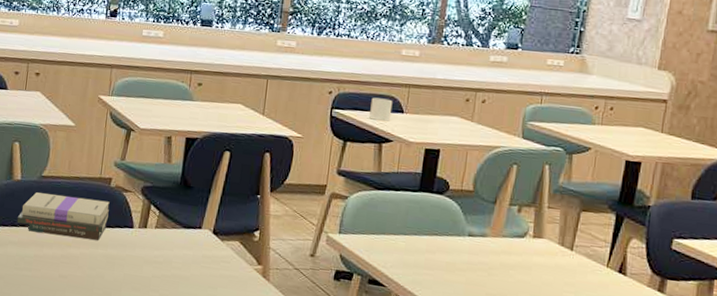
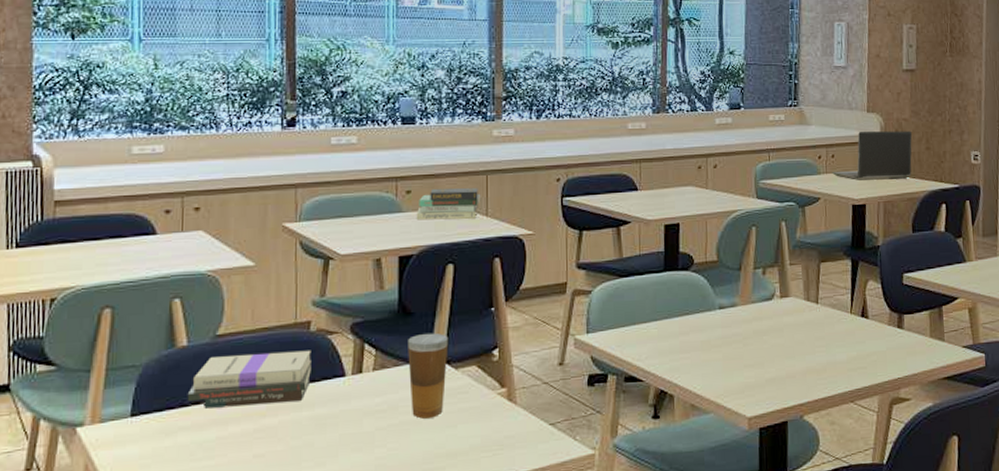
beverage cup: none [182,205,219,278] -> present [408,333,449,419]
books: none [204,84,260,115] -> present [417,188,481,220]
mug: present [369,97,393,121] -> none [603,178,626,203]
laptop computer: none [608,88,707,143] -> present [832,131,912,180]

